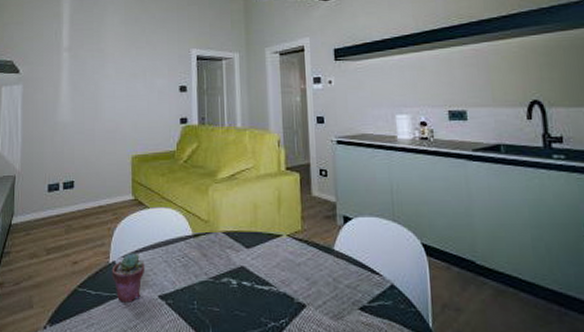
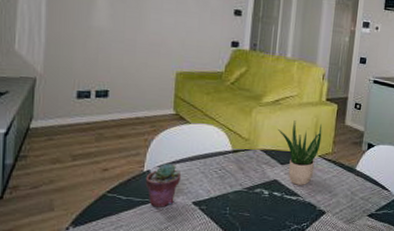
potted plant: none [237,196,288,272] -> present [277,120,323,185]

